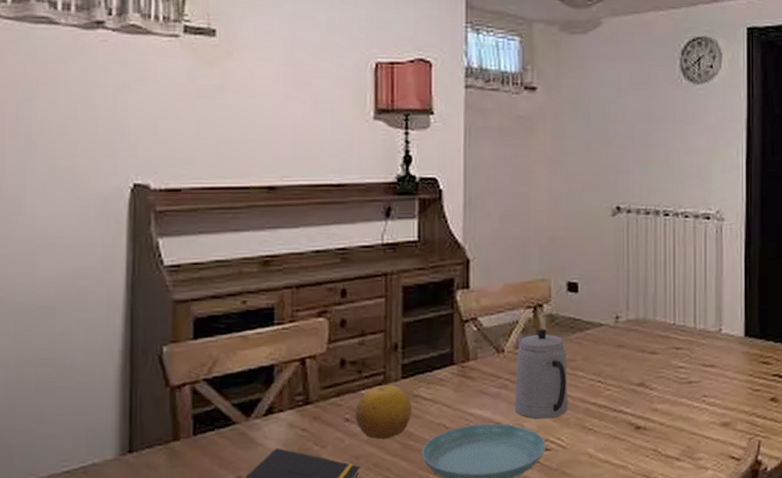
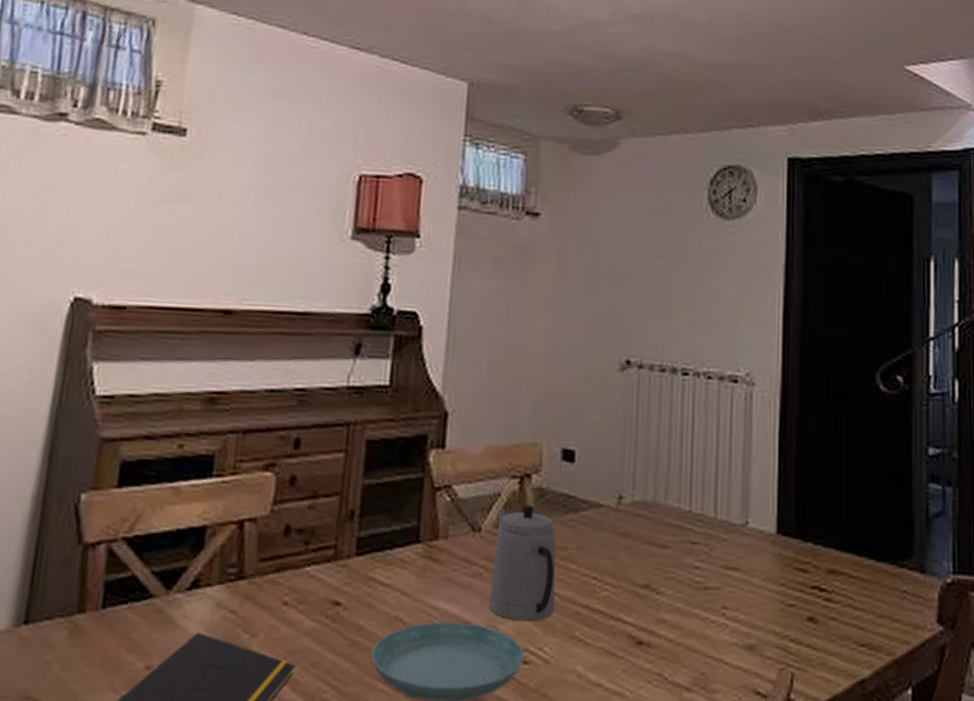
fruit: present [356,385,412,440] -> none [295,562,365,633]

